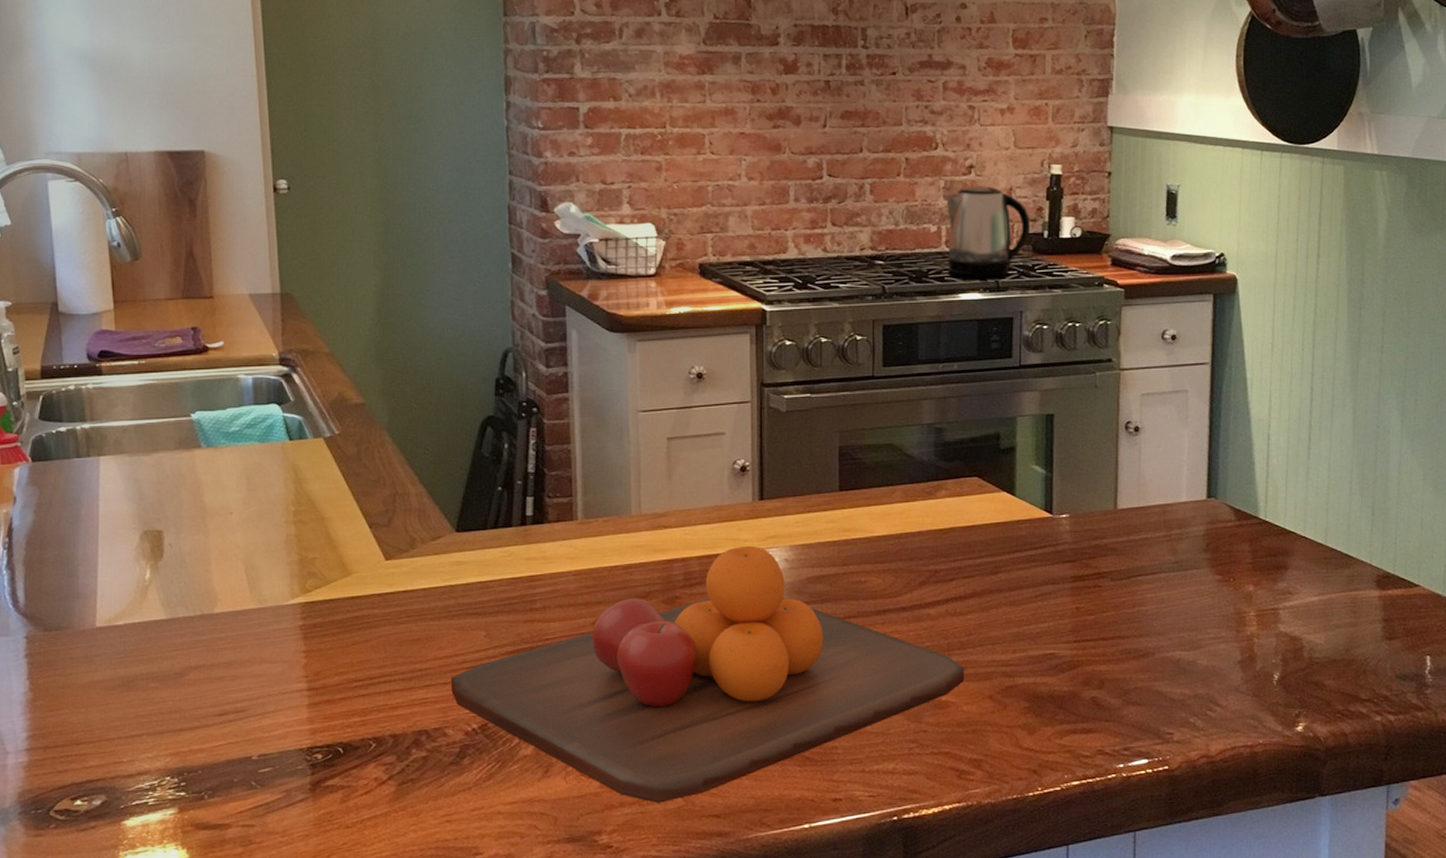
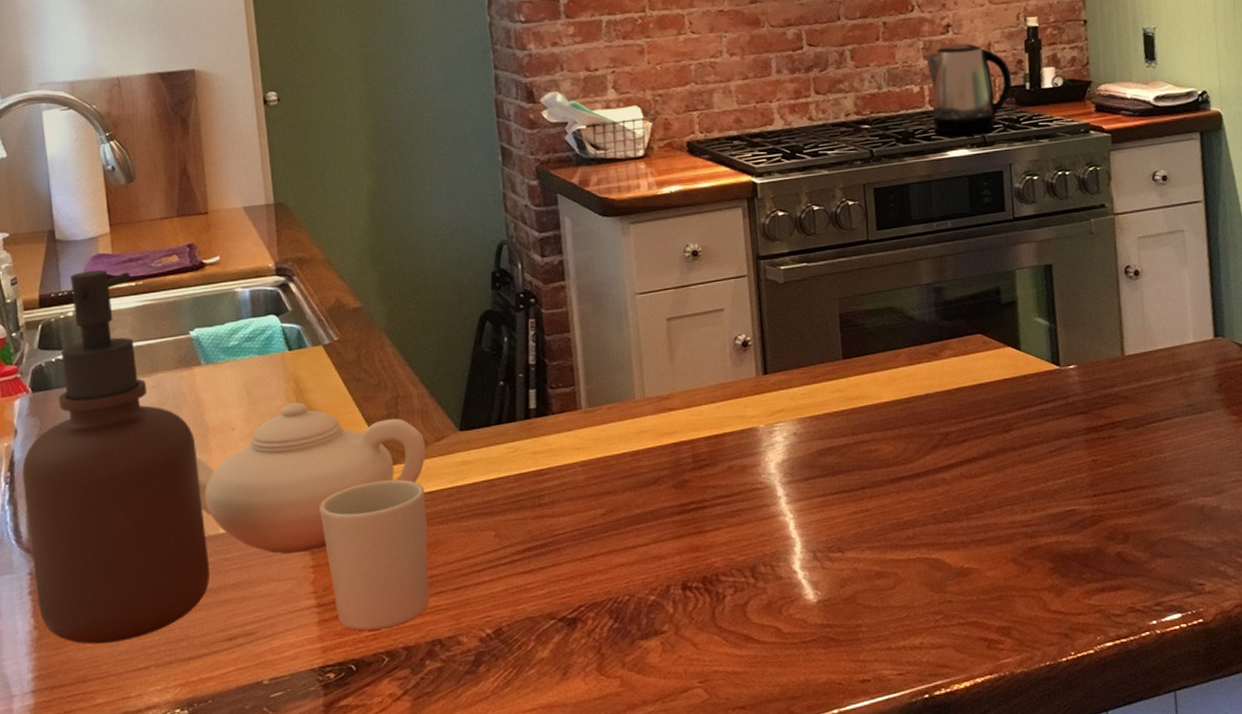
soap dispenser: none [21,346,204,709] -> present [22,270,210,645]
teapot: none [193,491,421,638] -> present [195,402,426,554]
mug: none [314,574,420,717] -> present [319,479,429,631]
chopping board: present [450,545,964,803] -> none [461,422,986,699]

